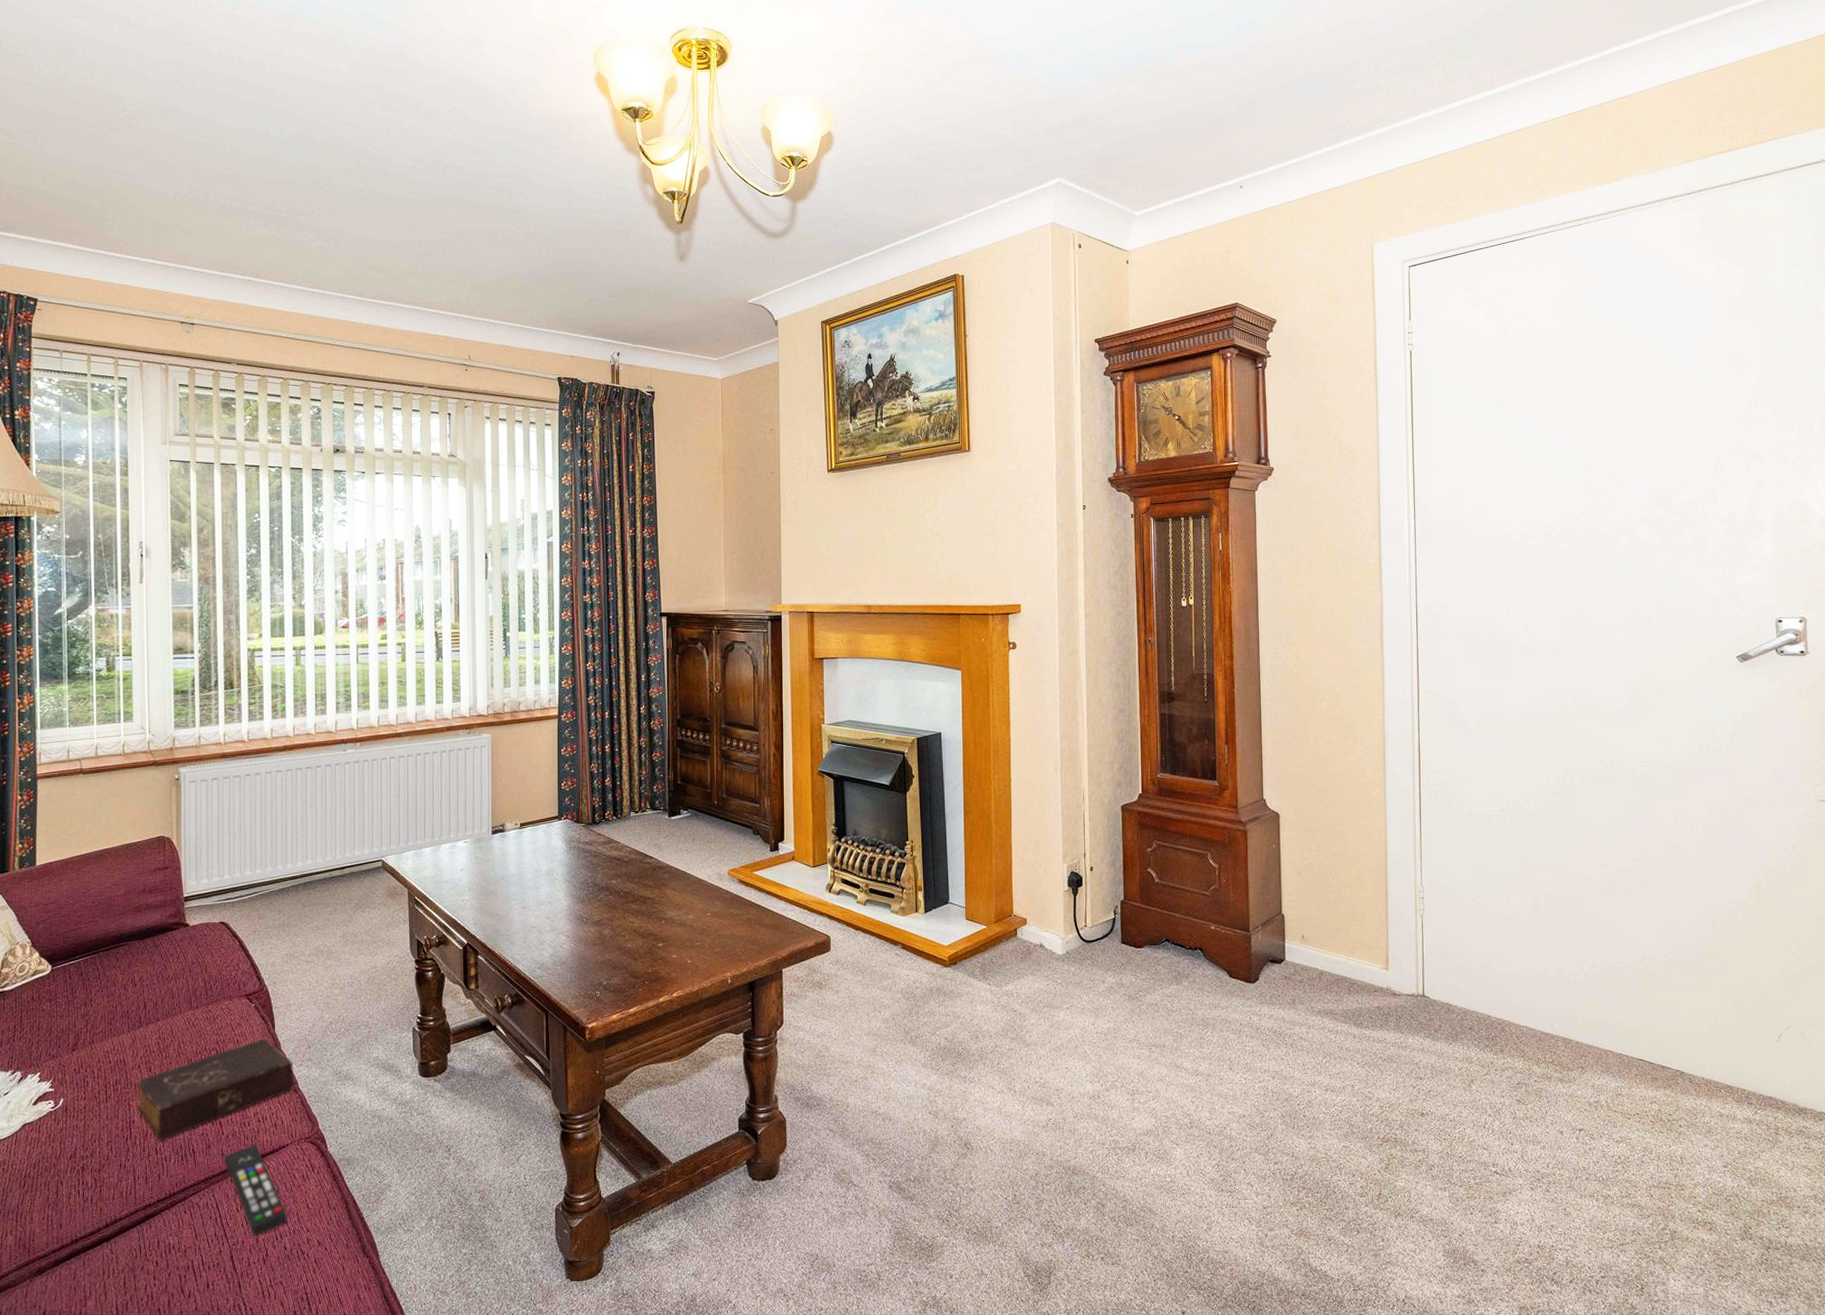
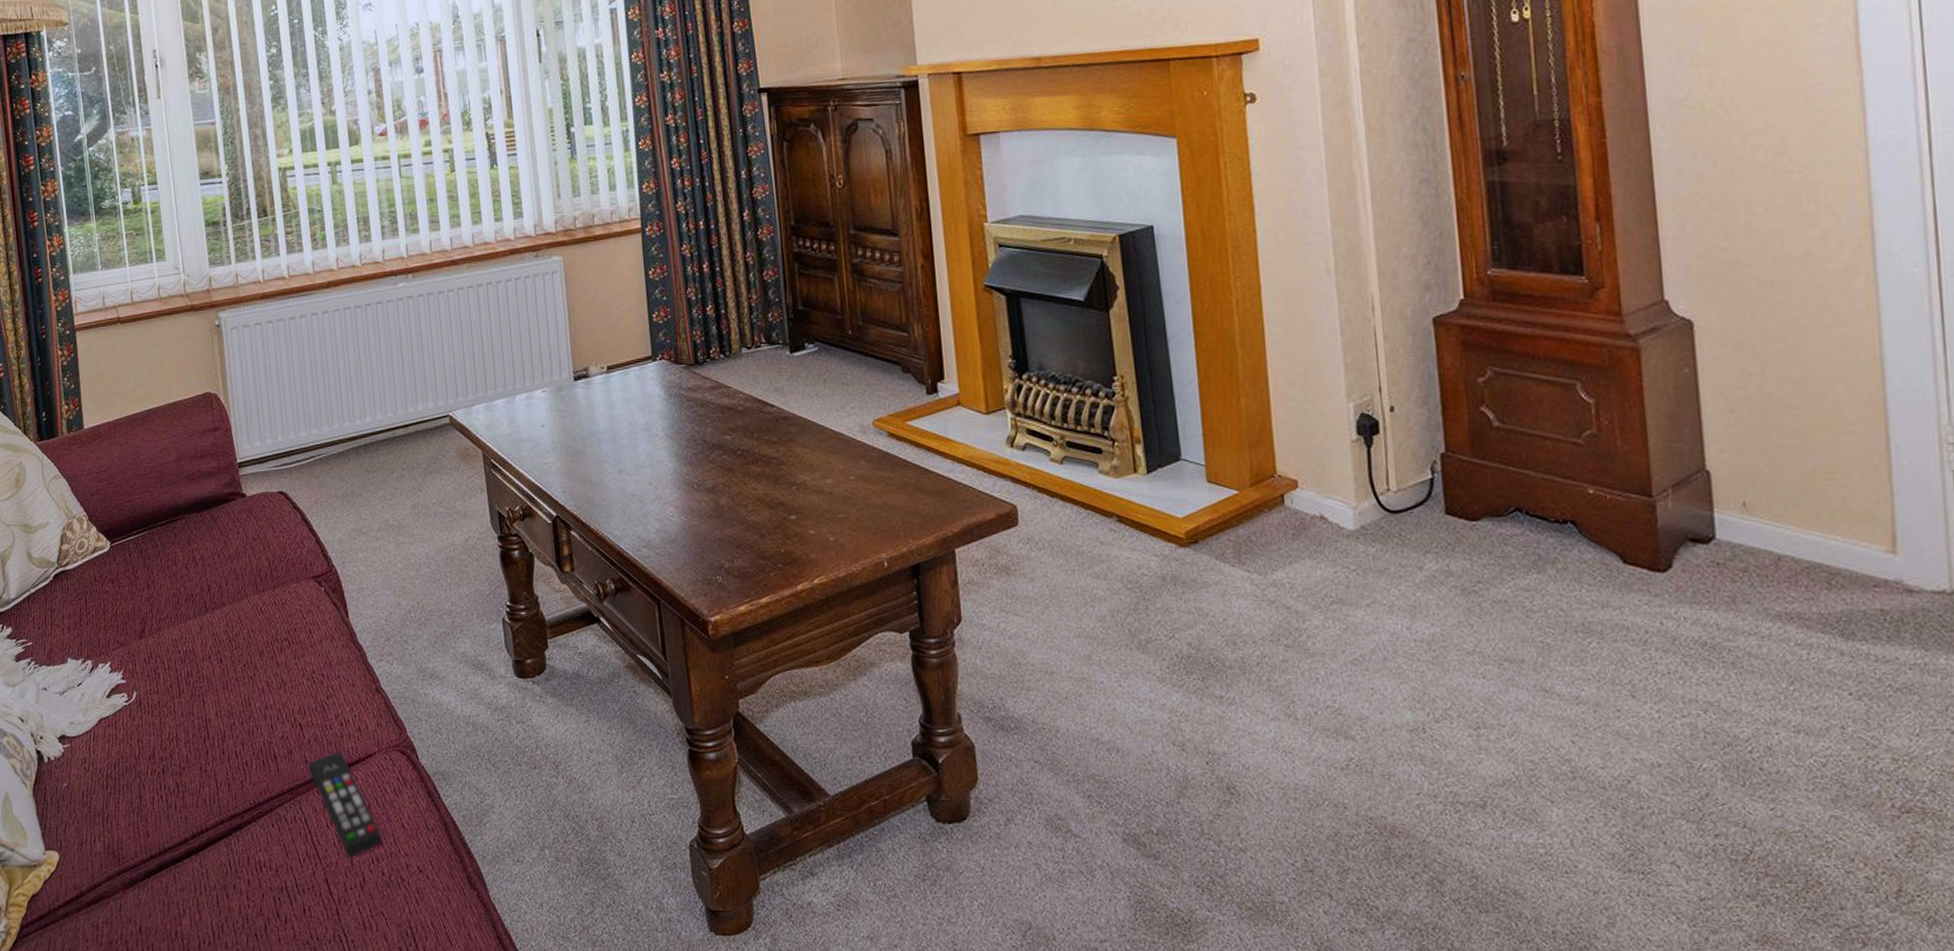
book: present [137,1037,293,1141] -> none [209,626,375,743]

